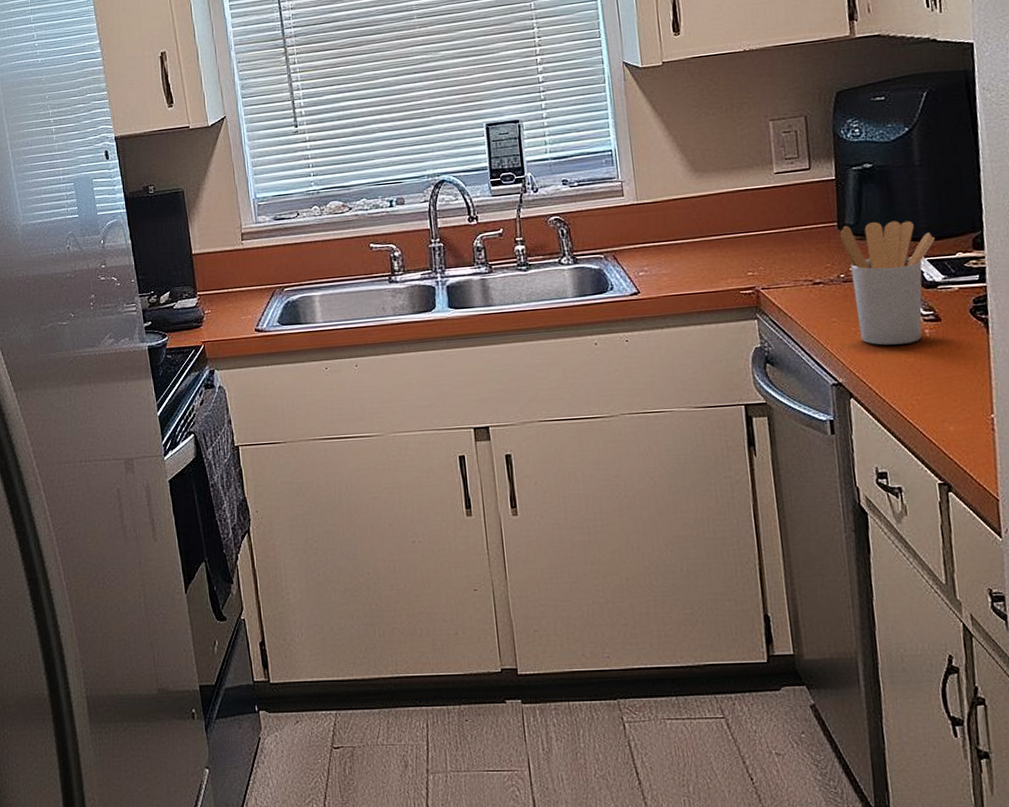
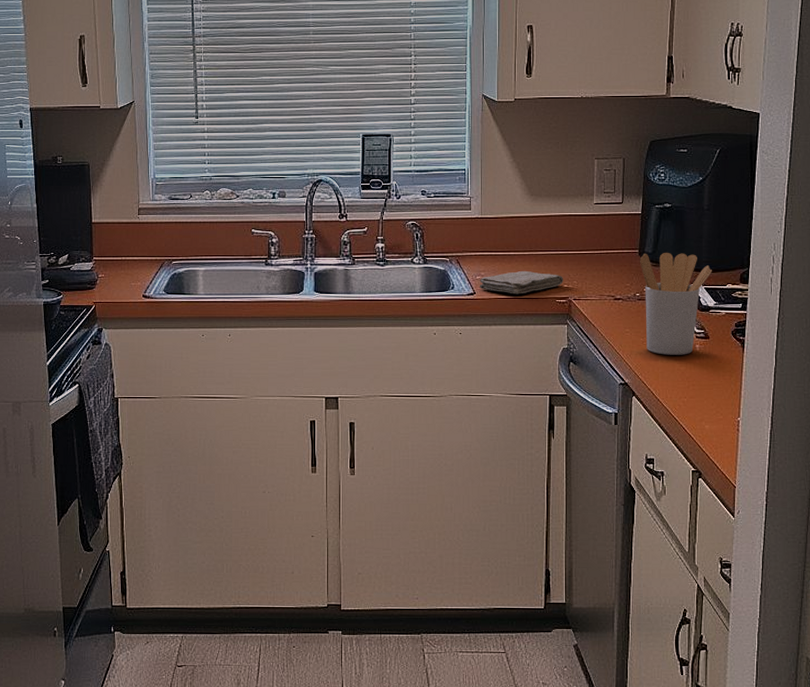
washcloth: none [643,260,747,290] -> present [479,270,563,294]

